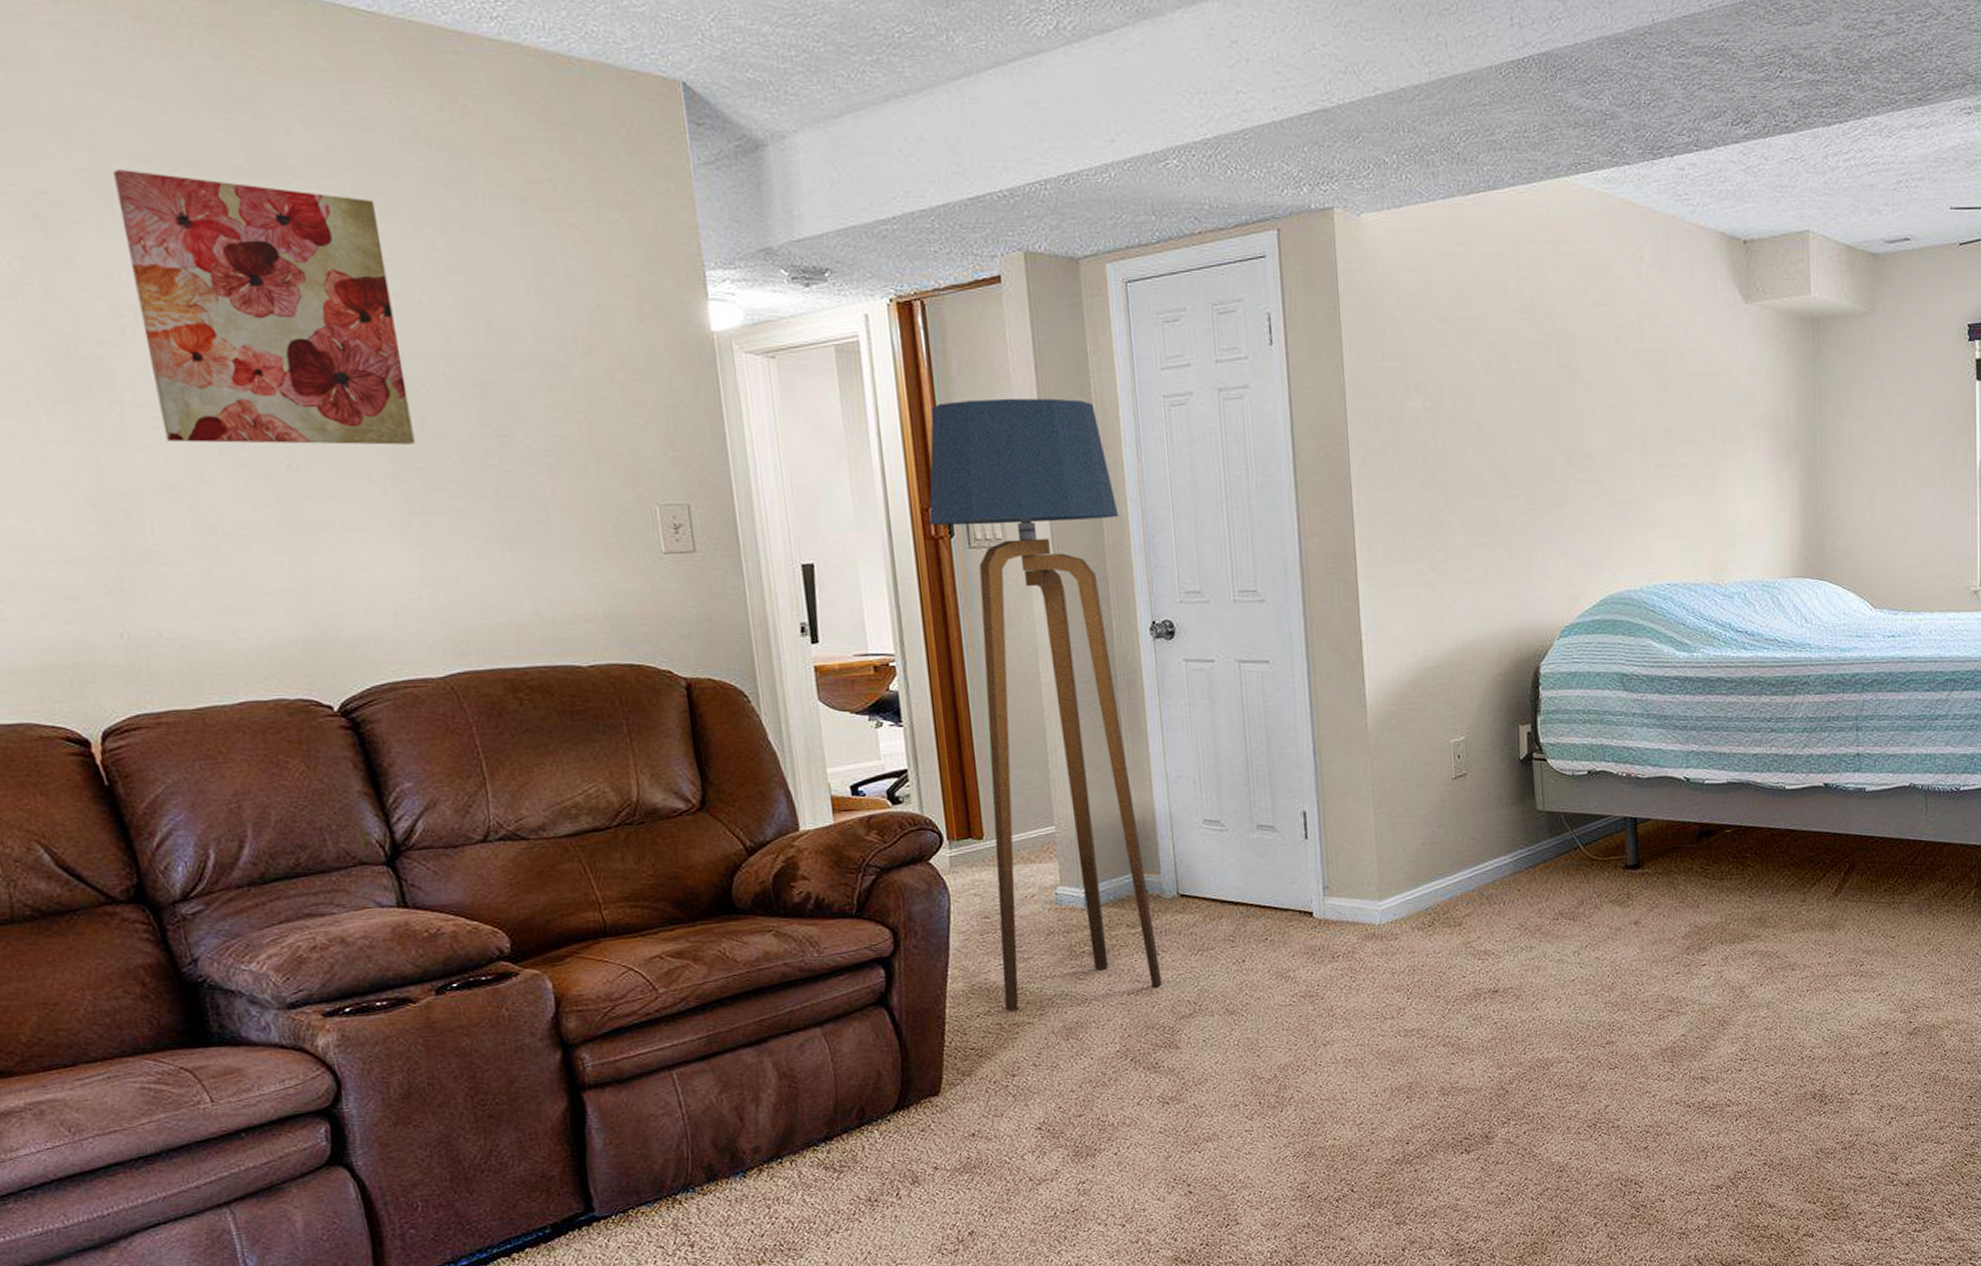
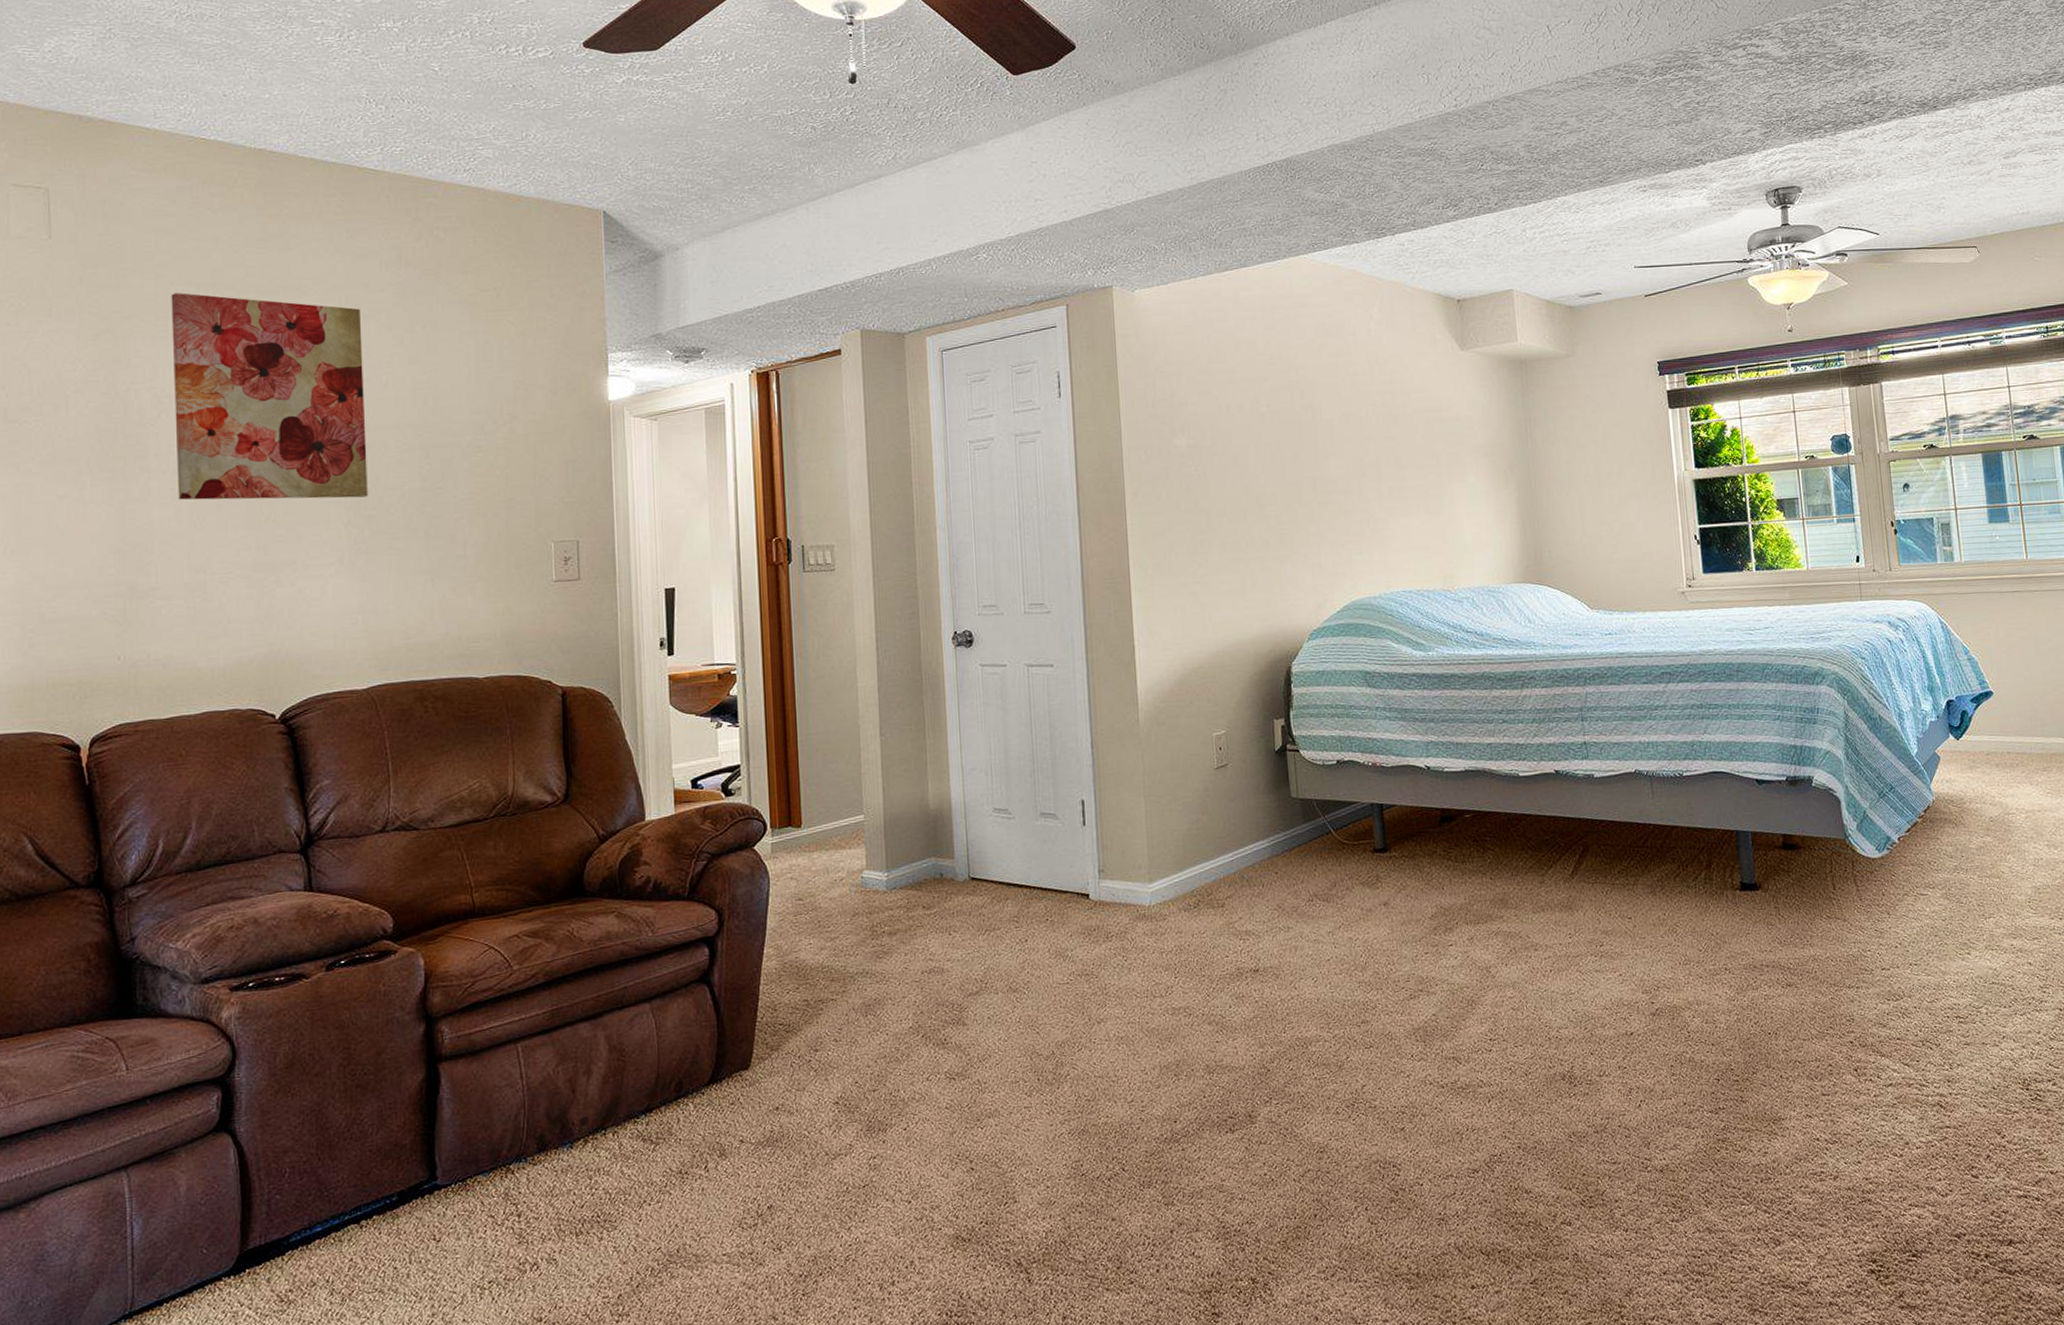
floor lamp: present [929,398,1162,1012] -> none [771,446,952,989]

